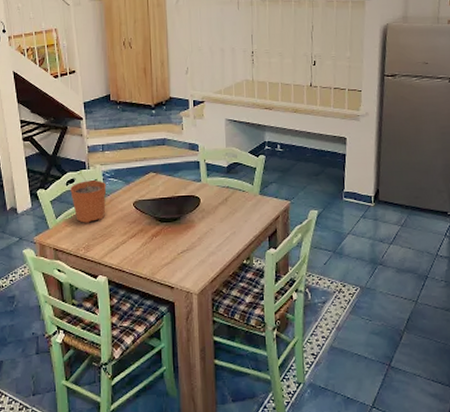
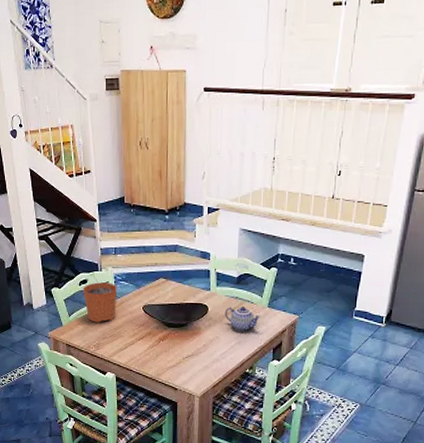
teapot: none [217,195,253,221] -> present [224,306,261,331]

